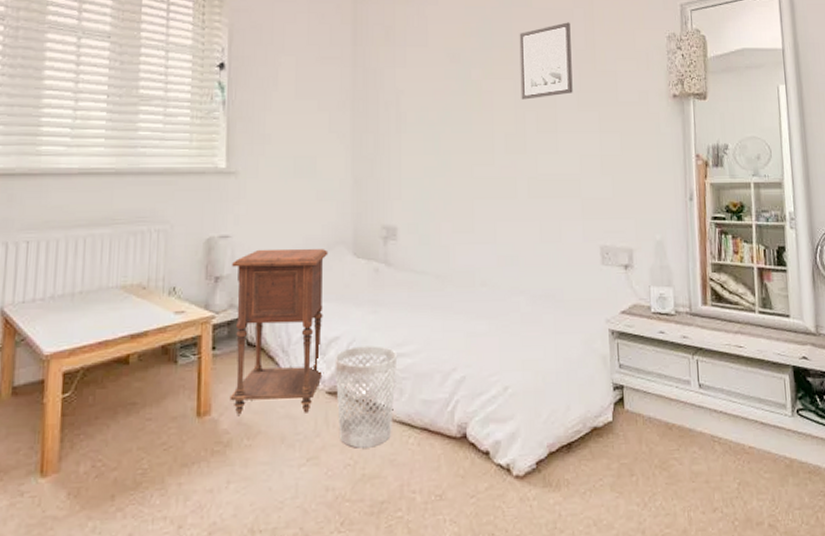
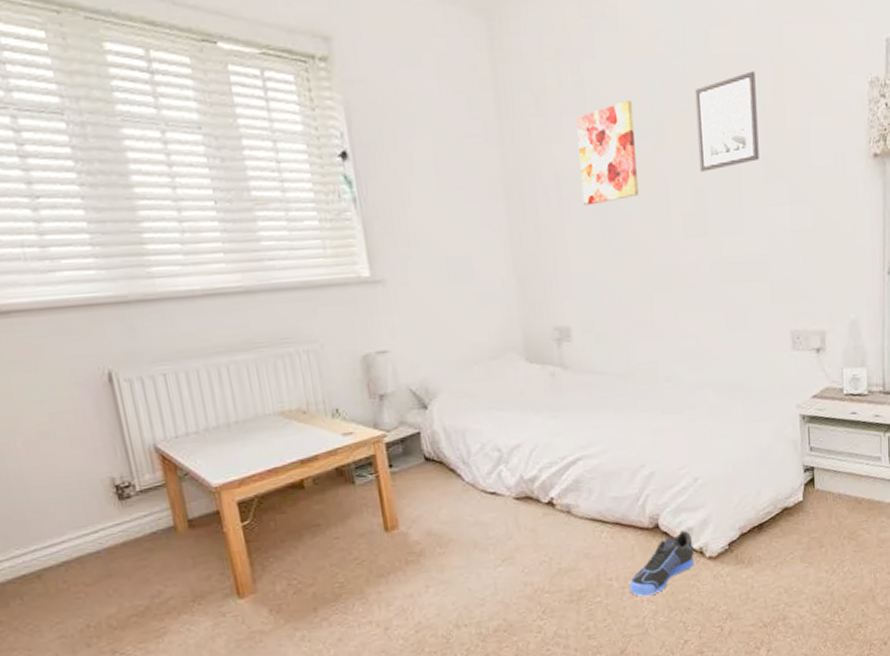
nightstand: present [229,248,329,415] -> none [395,357,509,527]
wastebasket: present [335,346,398,448] -> none [518,450,584,546]
wall art: none [419,38,467,121] -> present [576,101,639,206]
sneaker: none [432,443,501,516] -> present [629,530,695,597]

